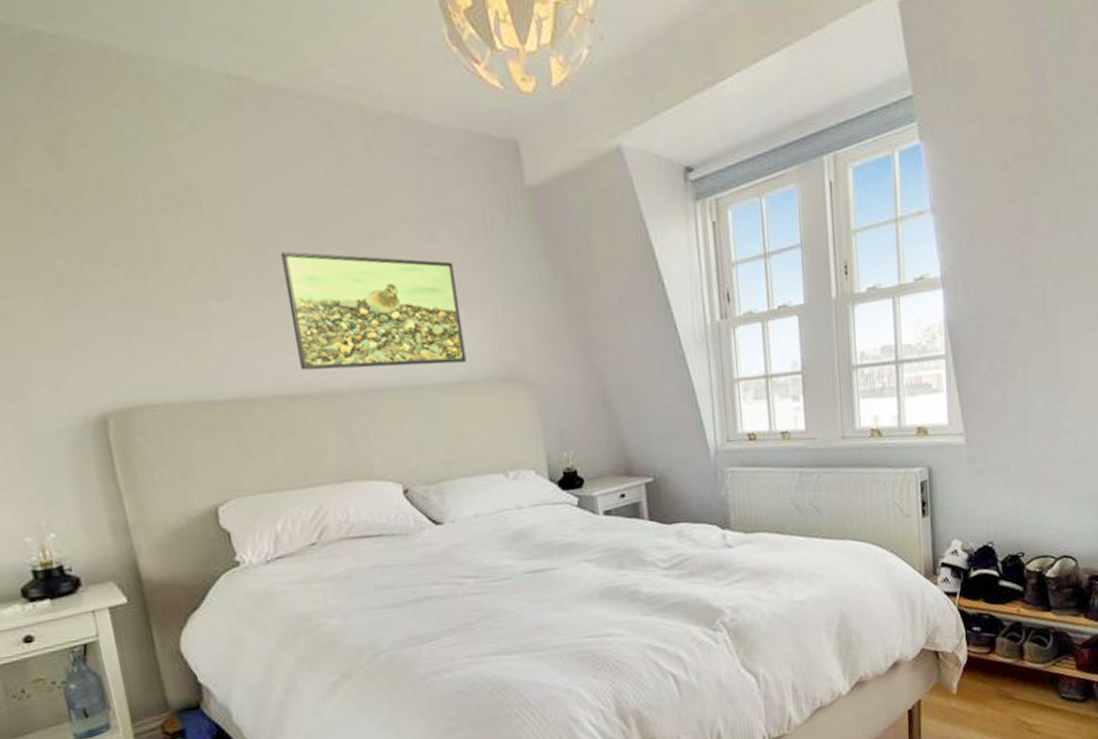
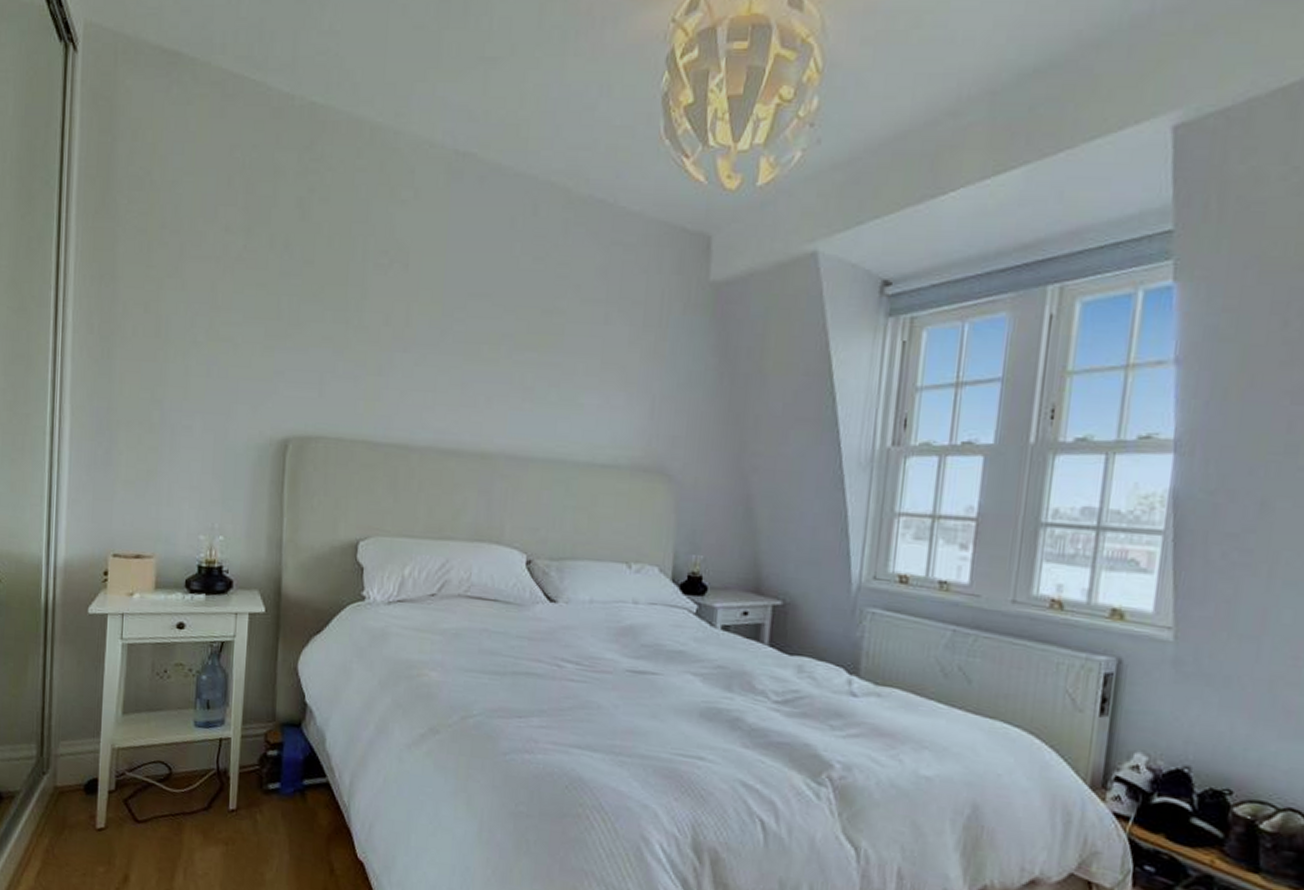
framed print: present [281,251,467,371] -> none [459,315,621,446]

